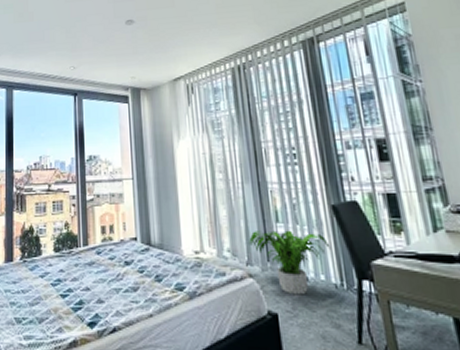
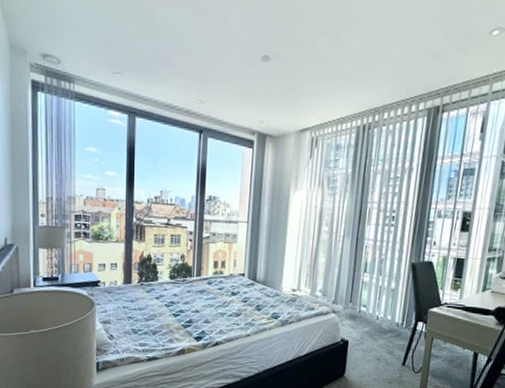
potted plant: present [249,230,331,295] -> none [338,277,402,329]

